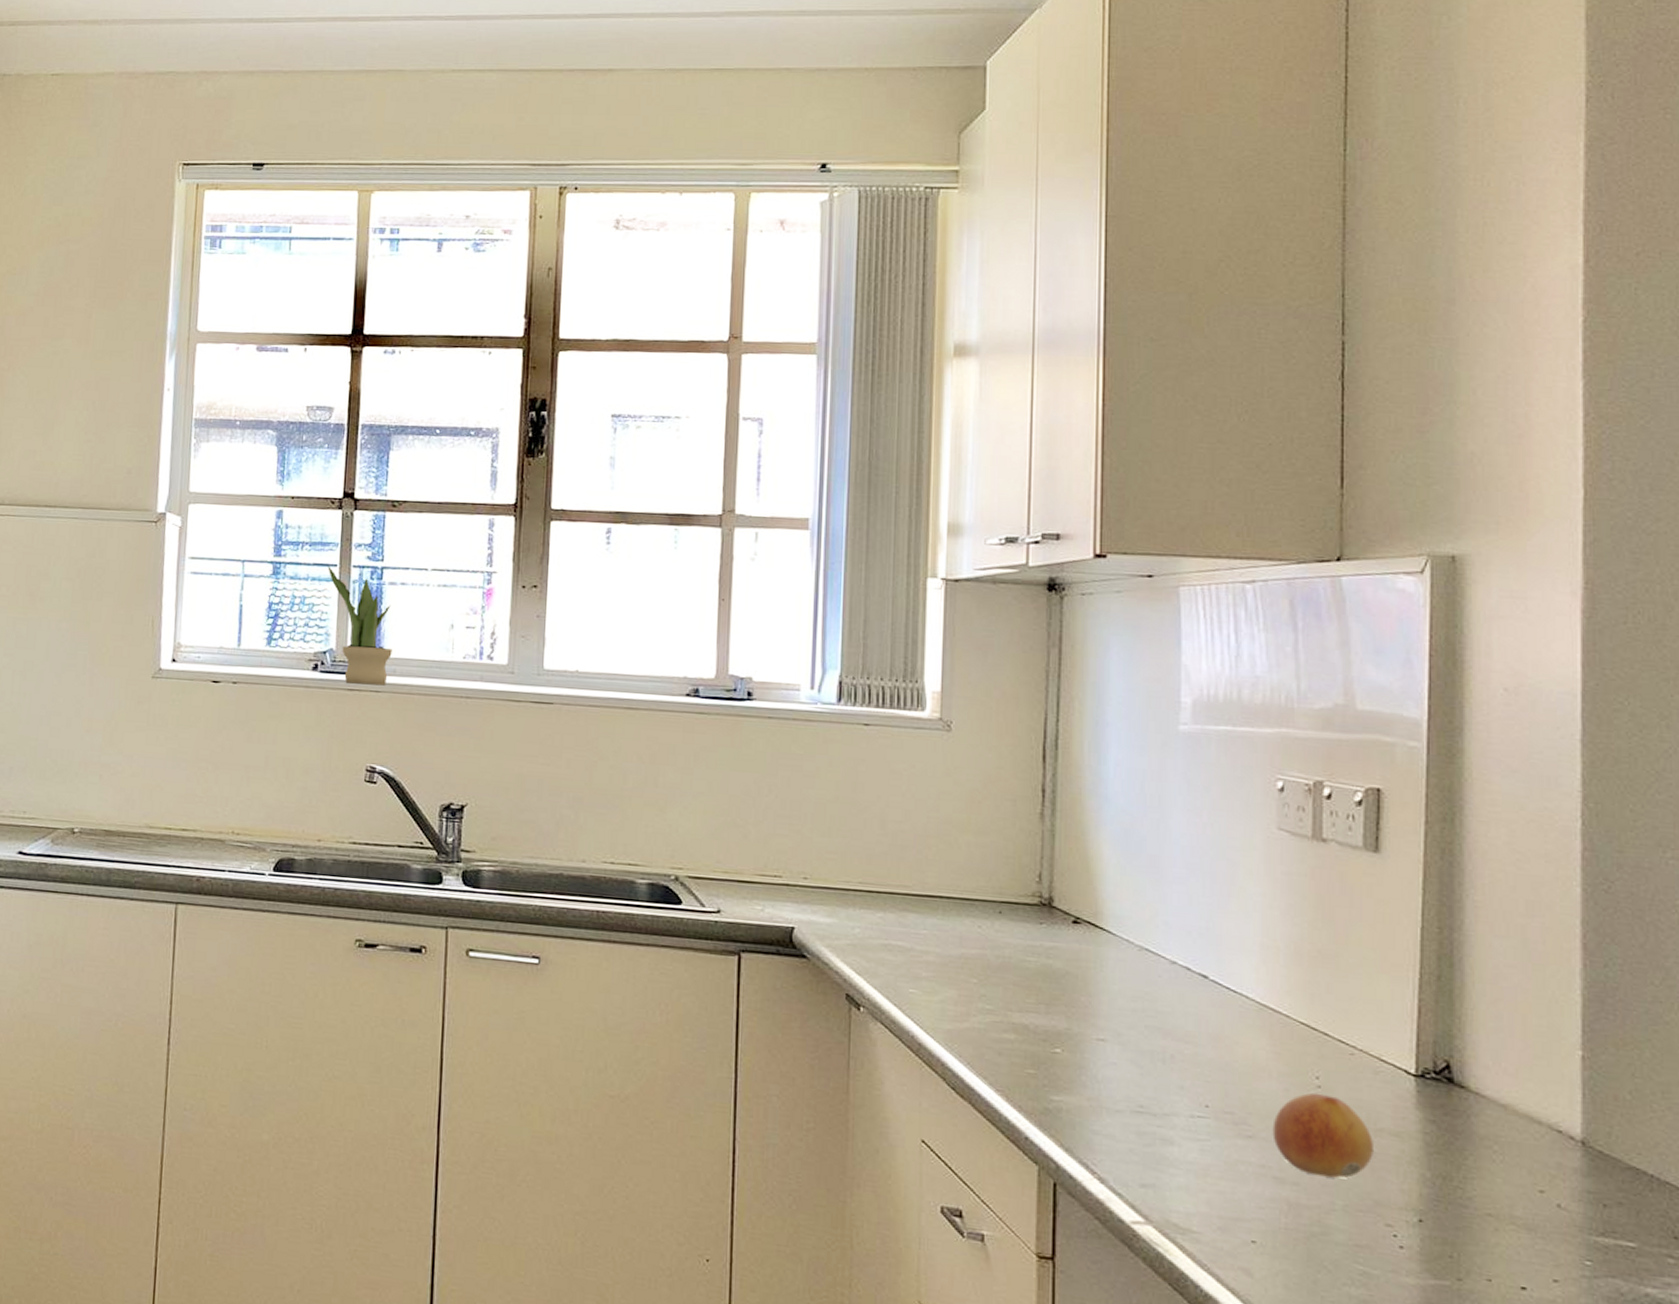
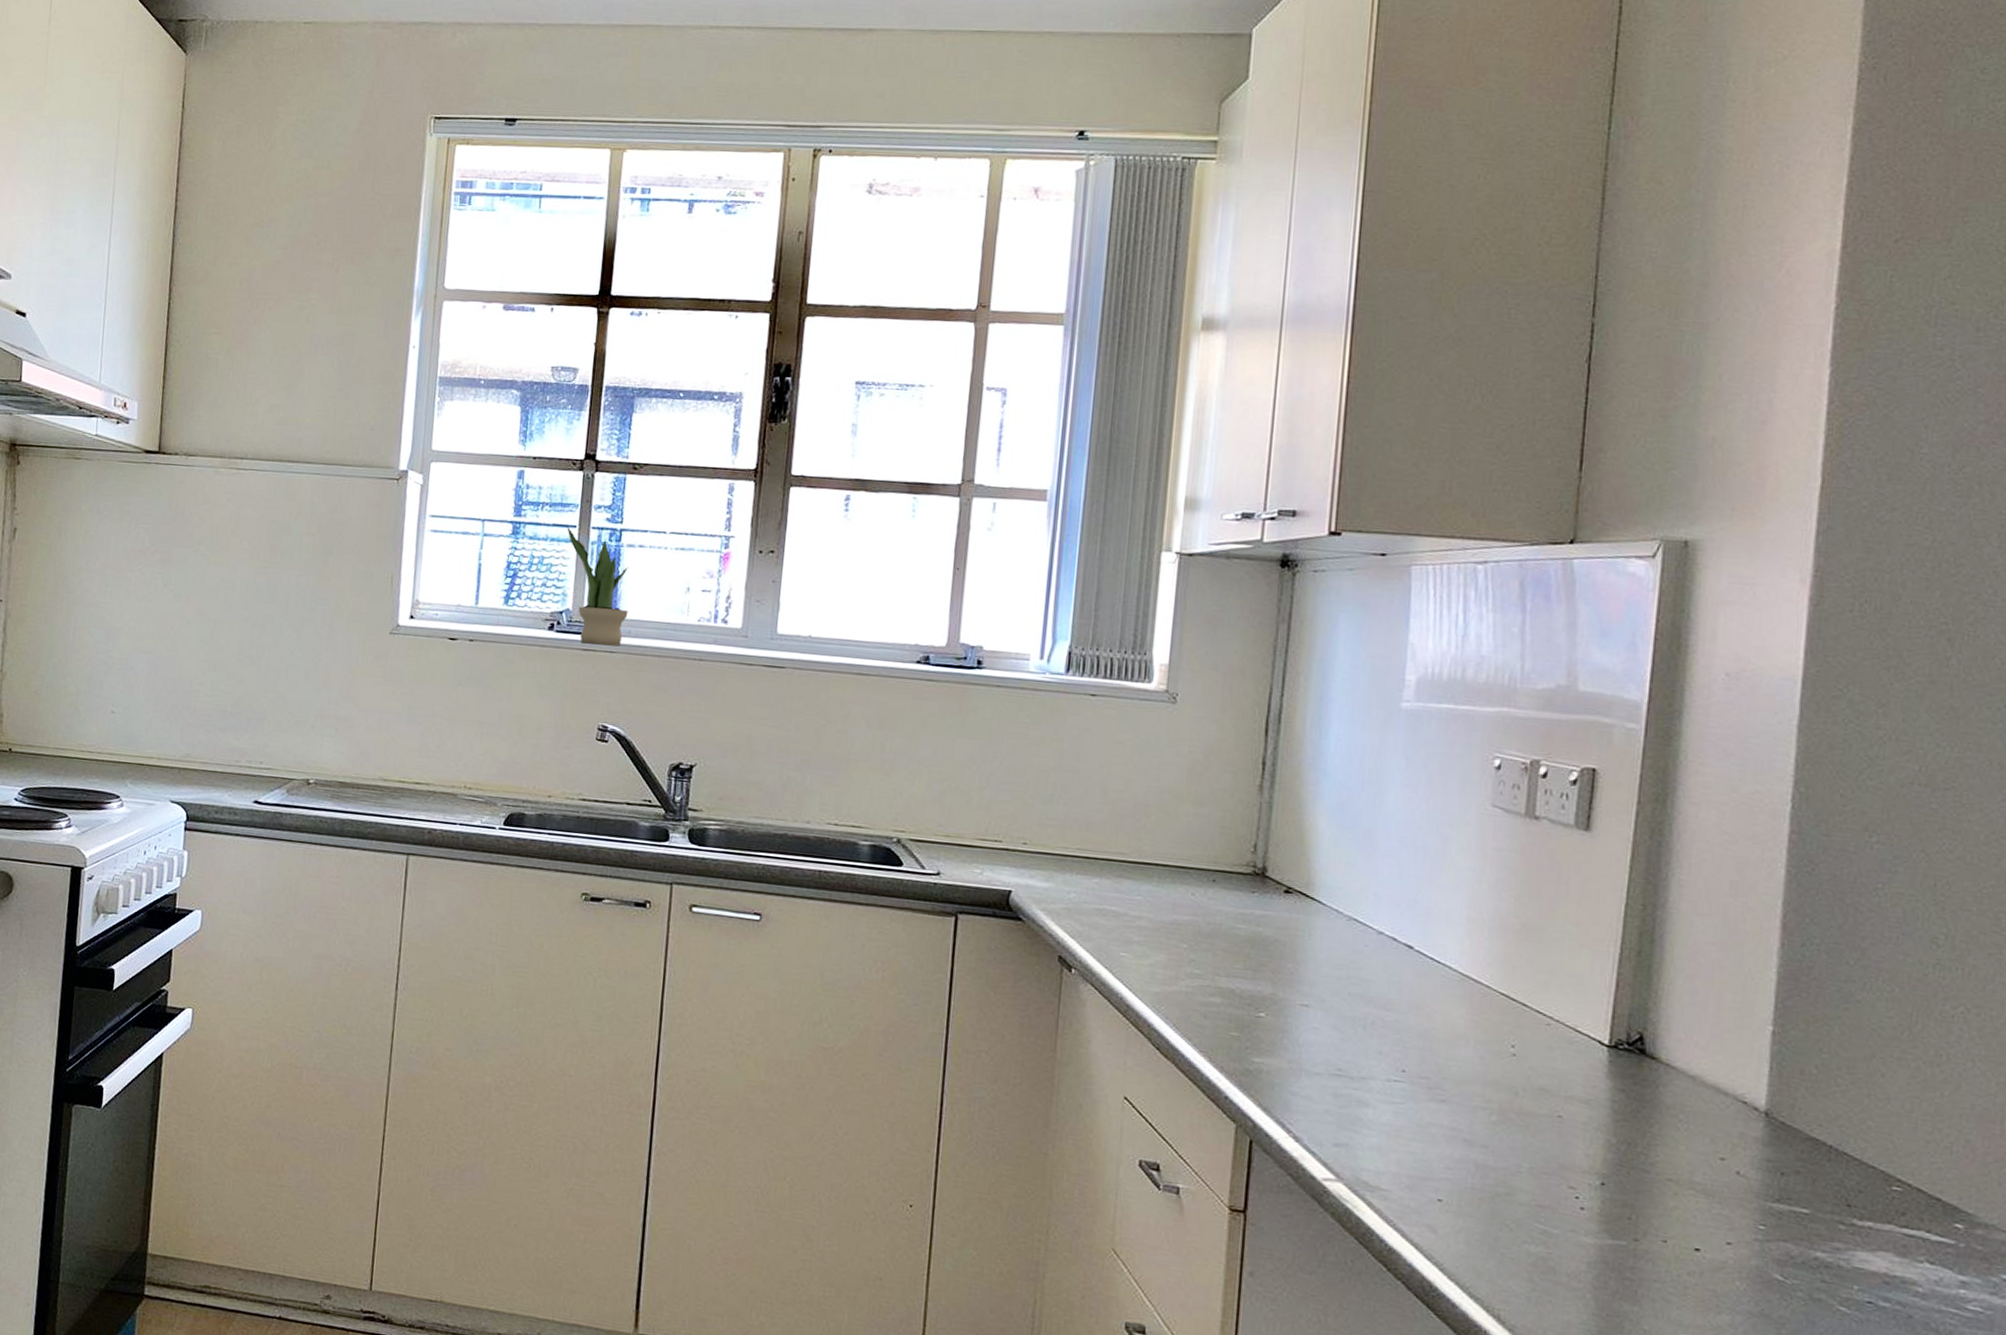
fruit: present [1272,1092,1373,1178] -> none [1465,1060,1563,1142]

